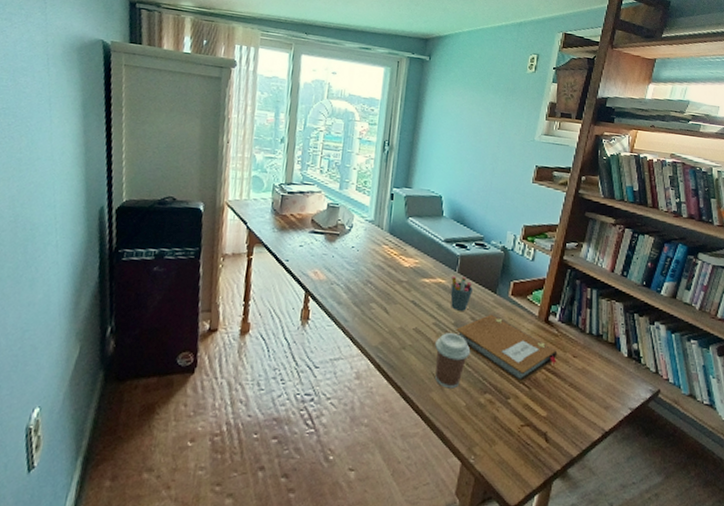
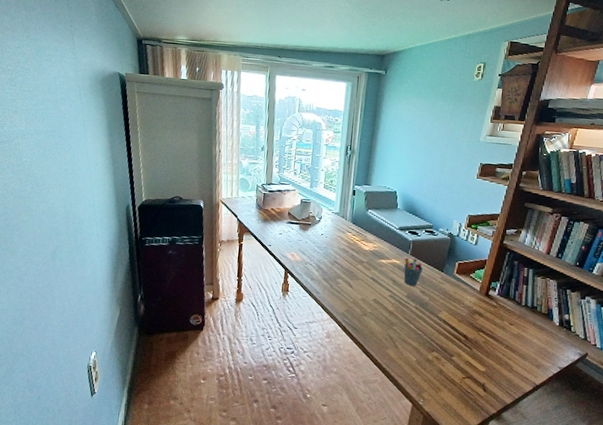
coffee cup: present [435,333,471,389] -> none [391,303,421,347]
notebook: present [456,314,558,384] -> none [408,288,496,345]

